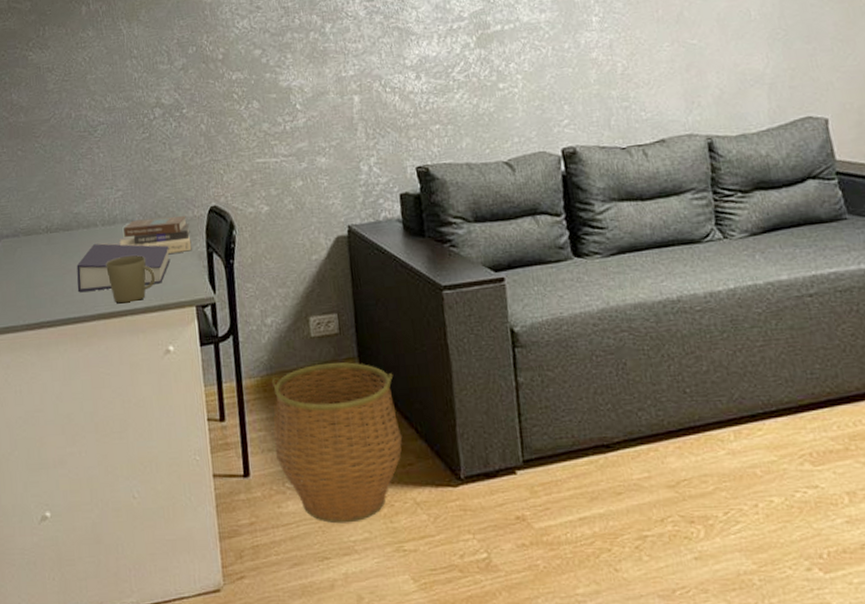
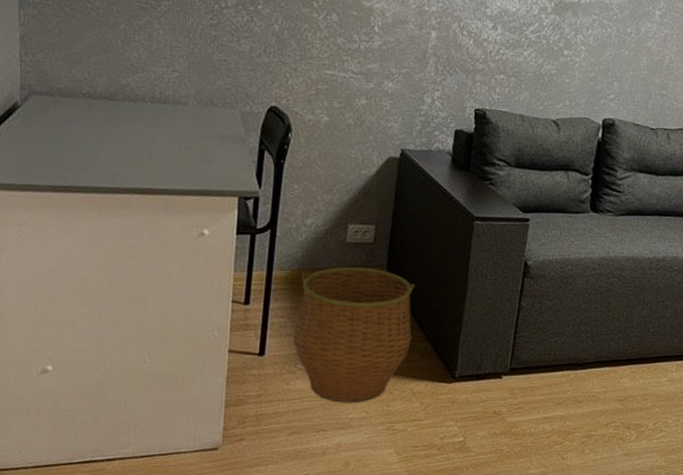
book: present [76,243,170,292] -> none [114,119,220,170]
cup: present [106,255,156,304] -> none [149,137,201,183]
books: present [120,215,192,254] -> none [168,104,246,145]

